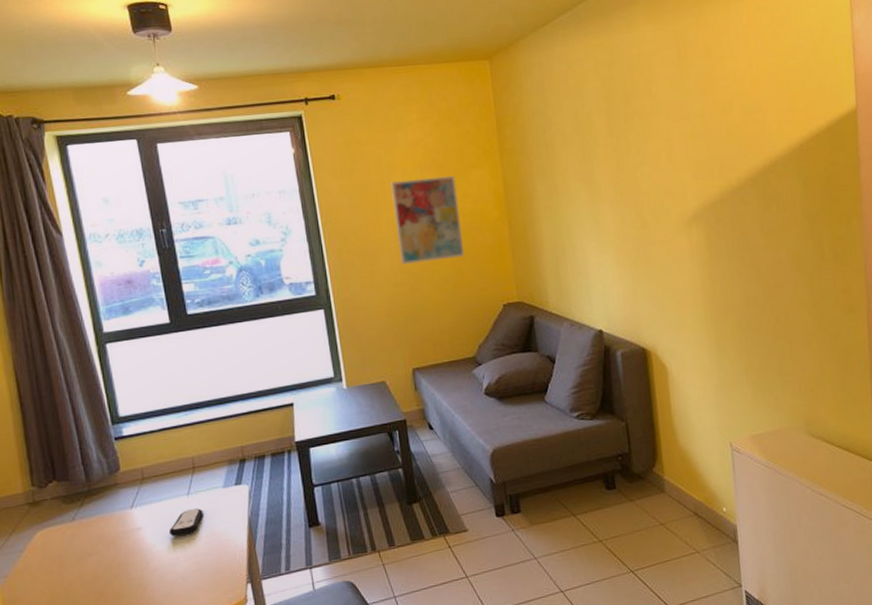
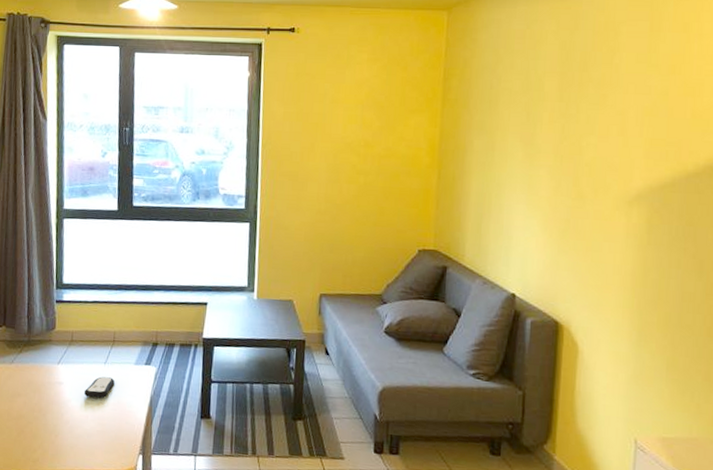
wall art: present [391,175,465,265] -> none [327,115,394,197]

